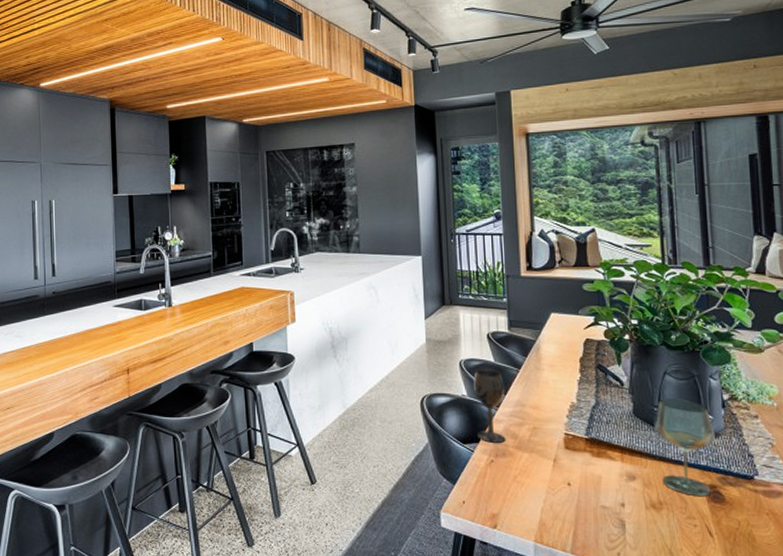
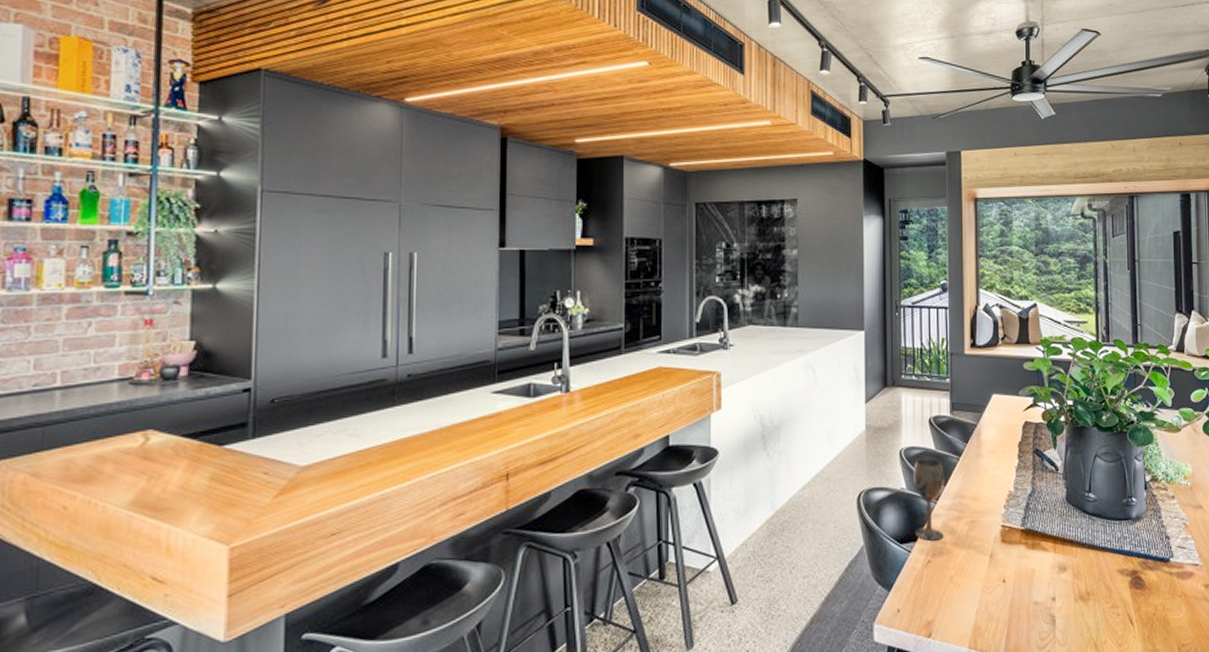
wine glass: present [654,398,715,497] -> none [1084,481,1138,584]

